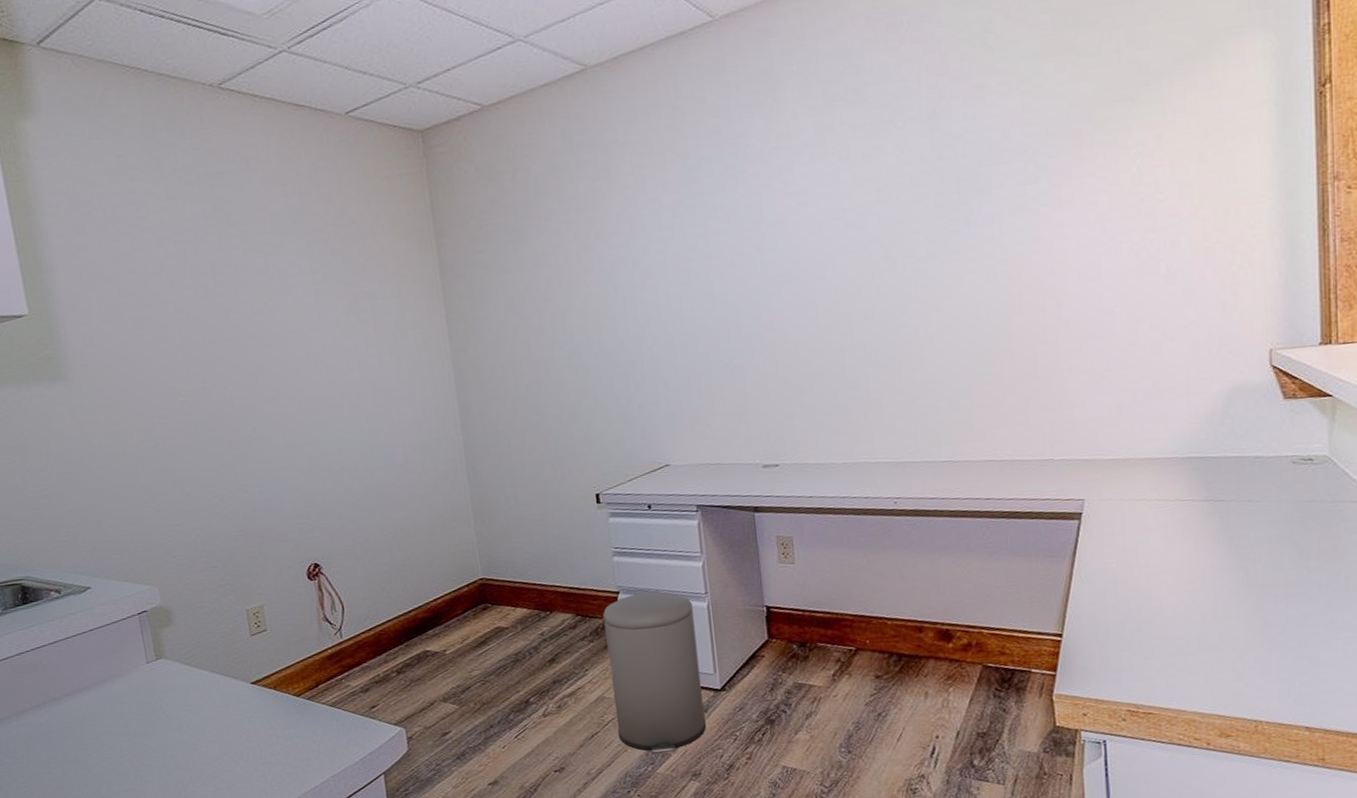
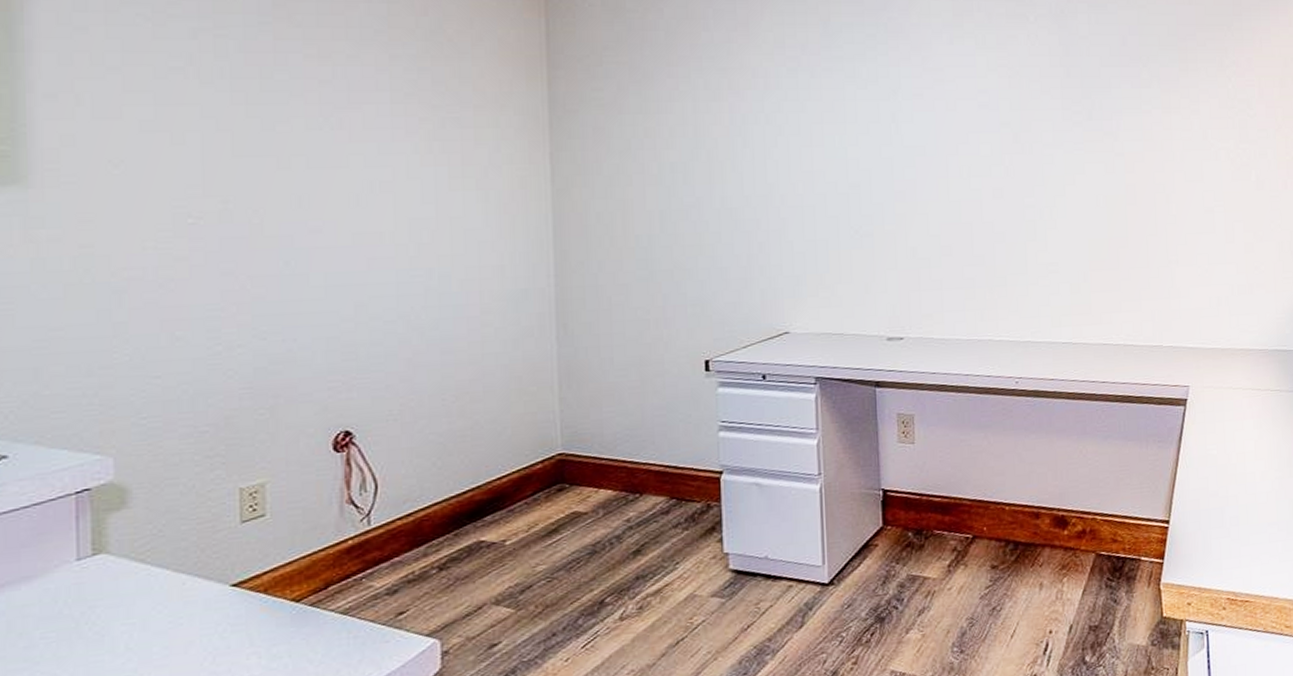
pedal bin: present [603,590,706,754] -> none [702,471,810,663]

